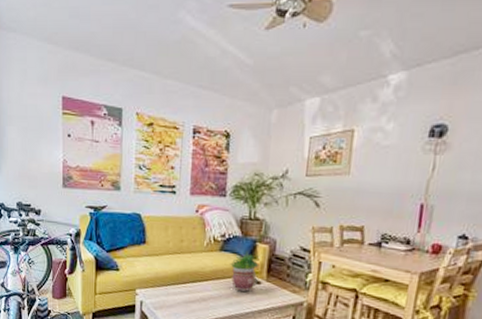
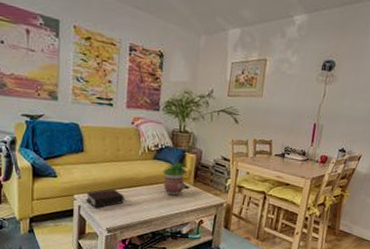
bible: none [147,283,189,304] -> present [85,189,125,208]

